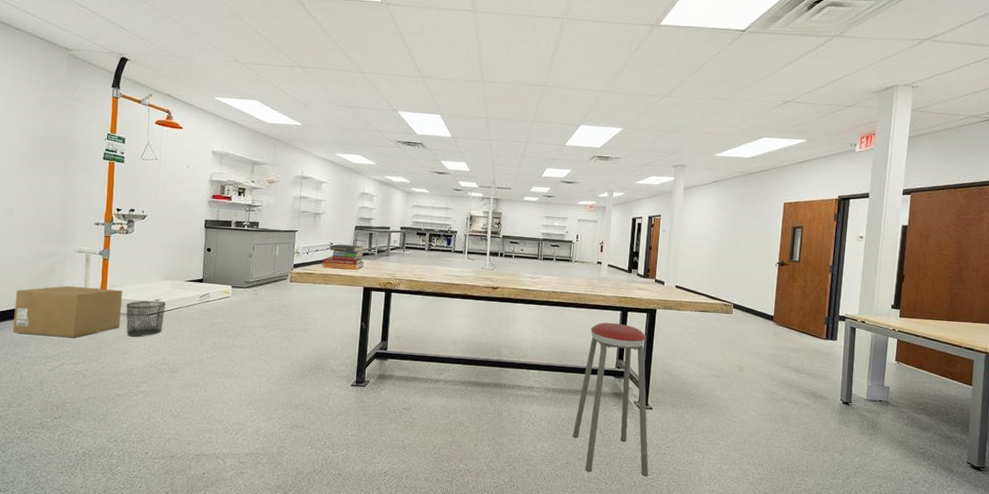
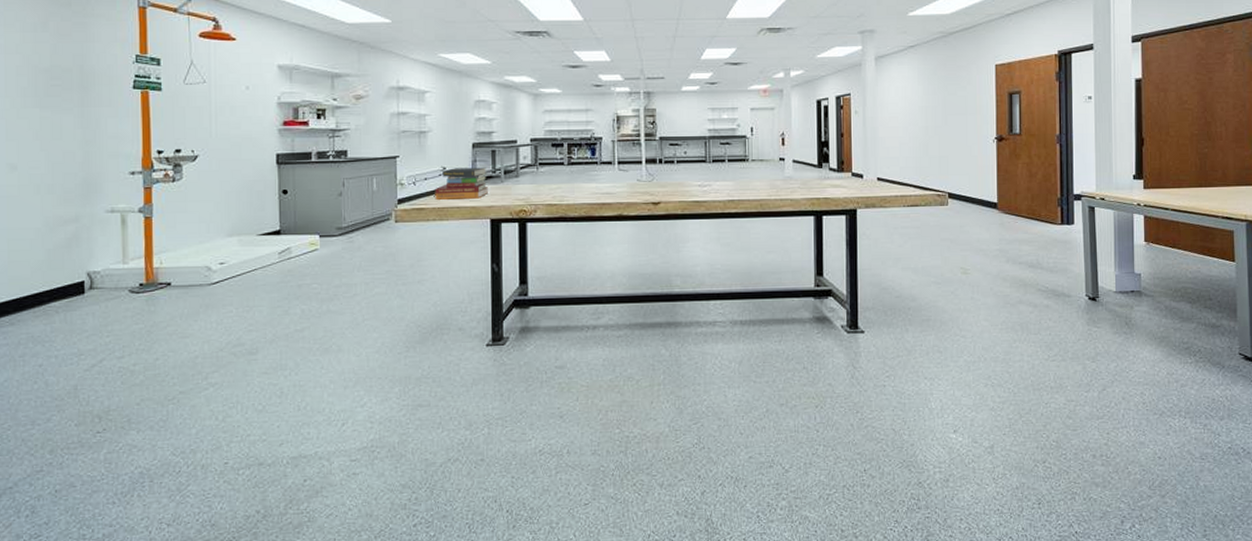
box: present [13,285,123,338] -> none [29,255,176,326]
waste bin: present [126,300,166,337] -> none [181,264,234,315]
music stool: present [573,322,649,477] -> none [771,231,868,420]

